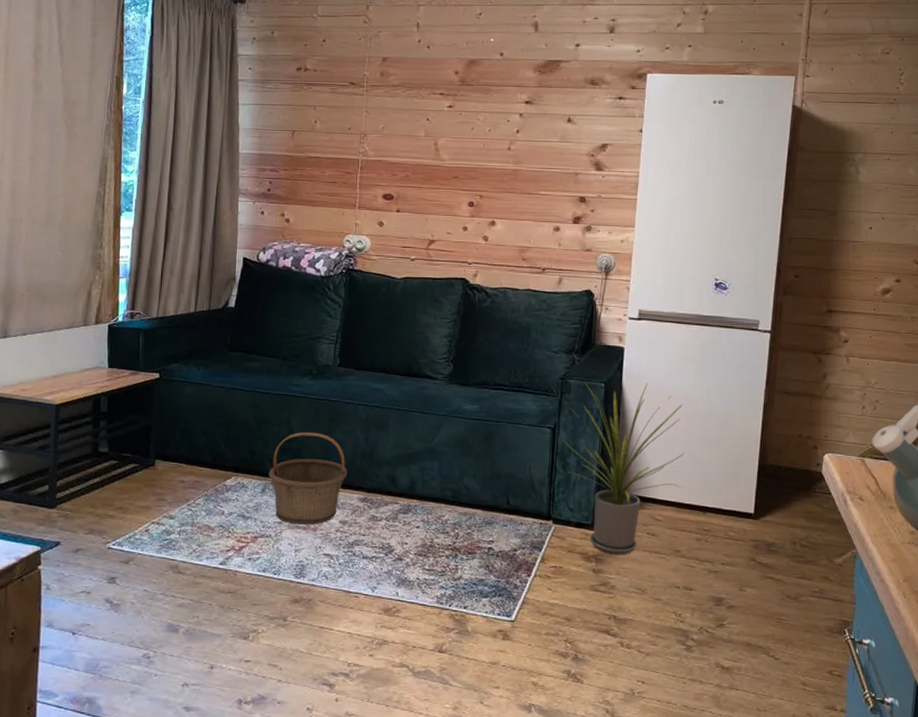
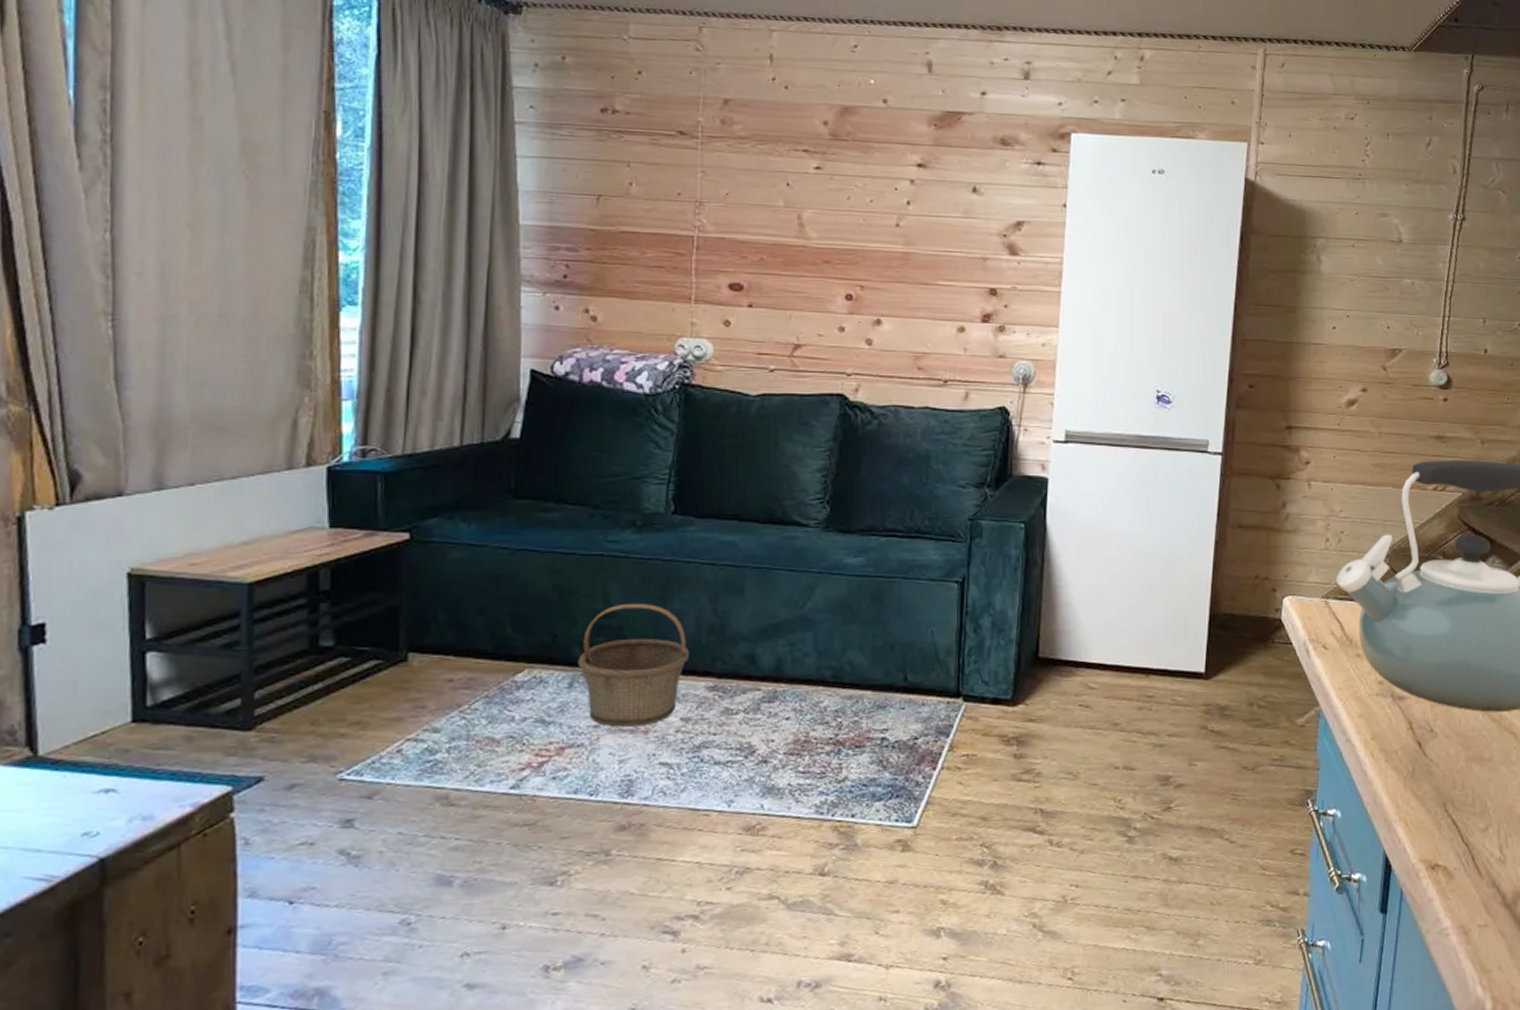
house plant: present [562,382,685,555] -> none [973,521,1123,735]

